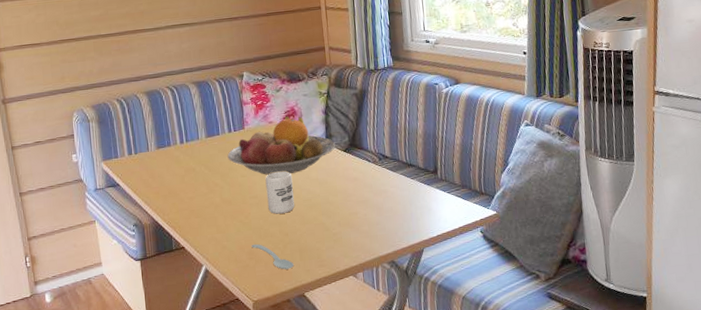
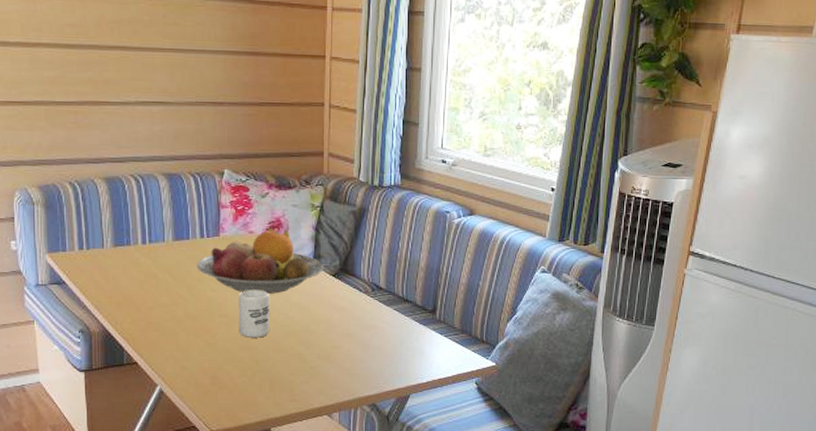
spoon: present [251,244,294,270] -> none [215,368,262,400]

